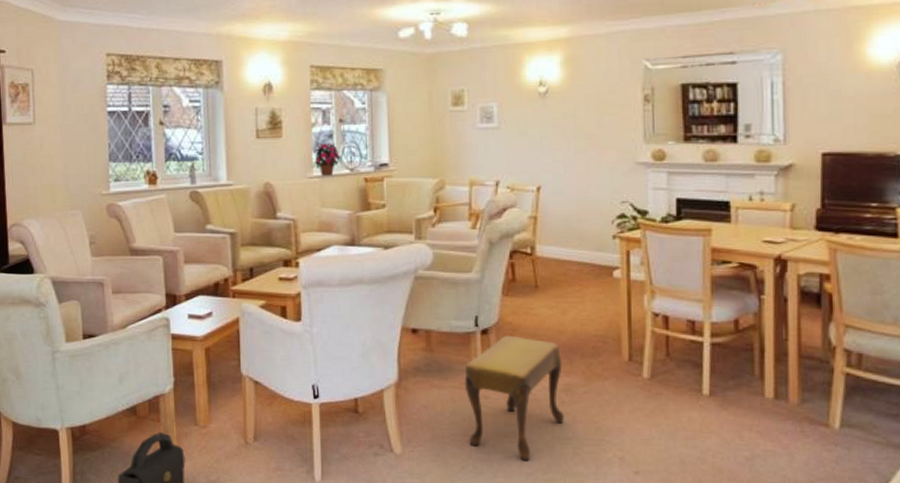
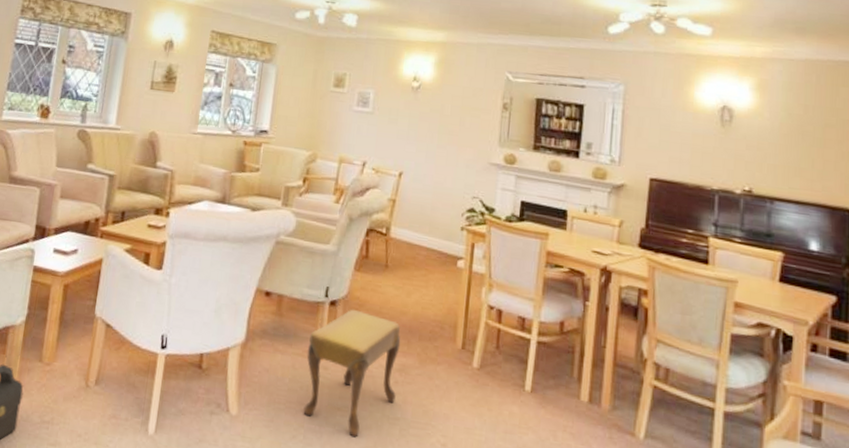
potted flower: present [312,143,340,177] -> none [200,102,225,135]

